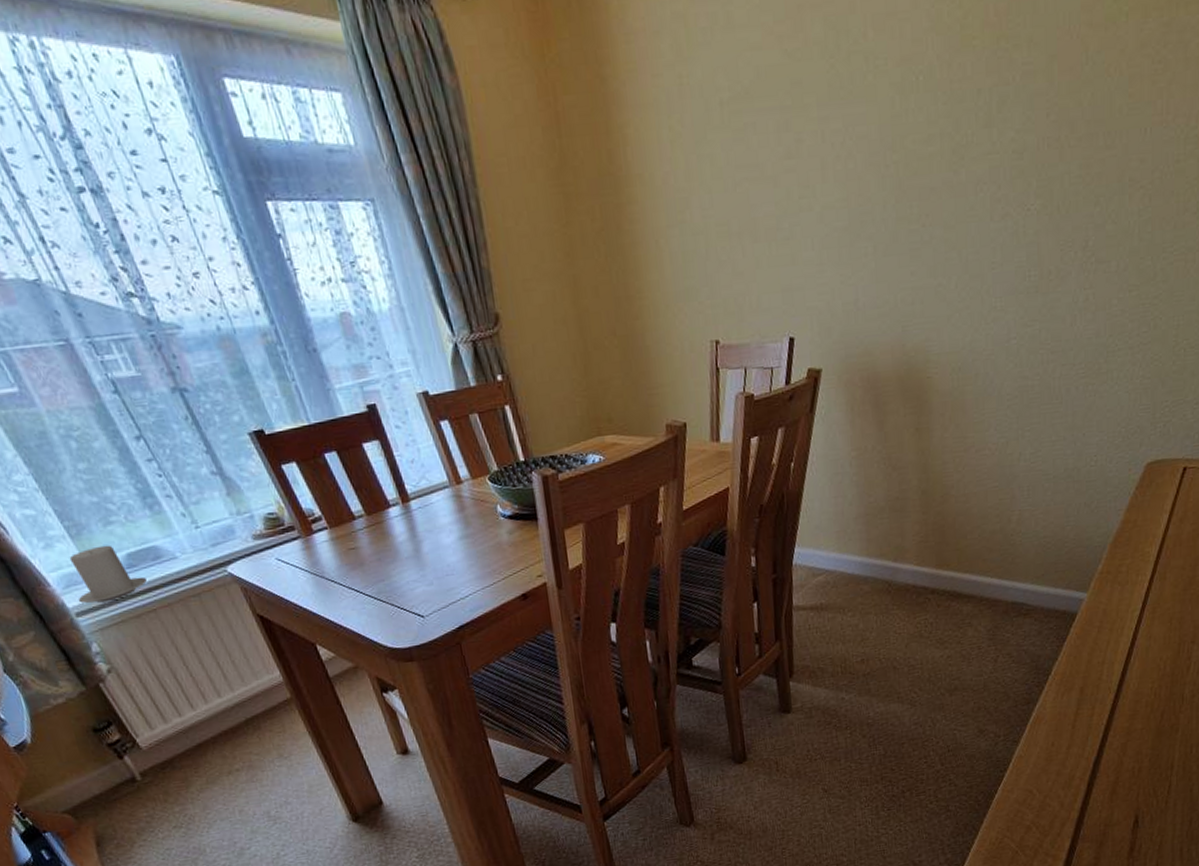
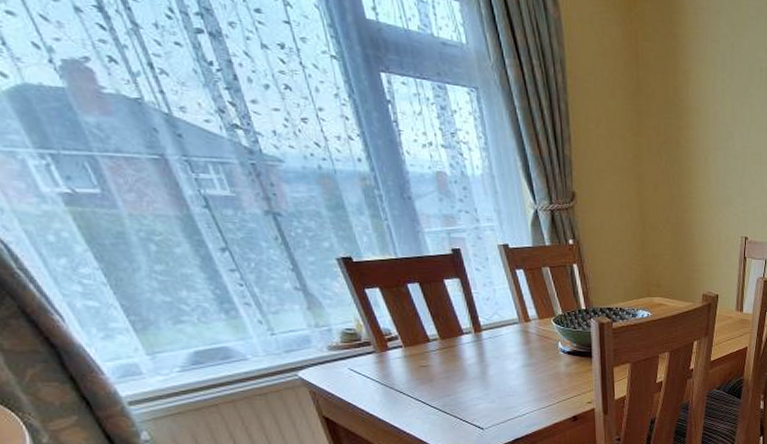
candle: present [69,545,147,603] -> none [130,341,212,394]

